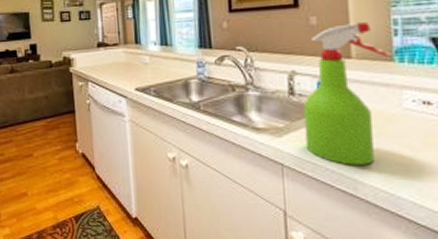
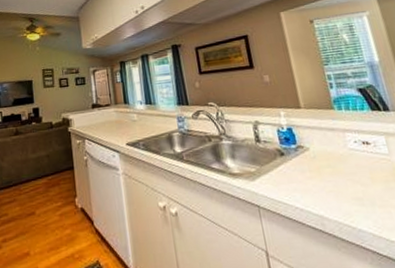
spray bottle: present [303,22,393,165] -> none [266,78,334,203]

